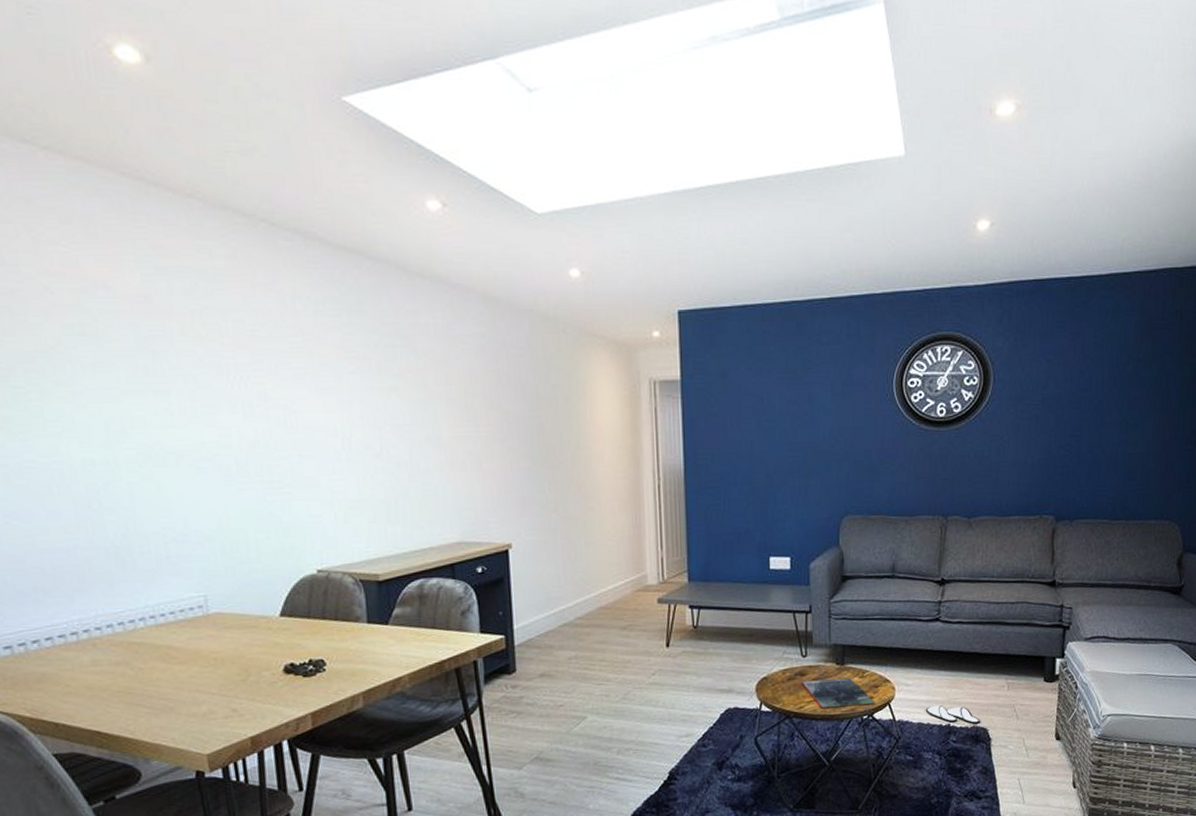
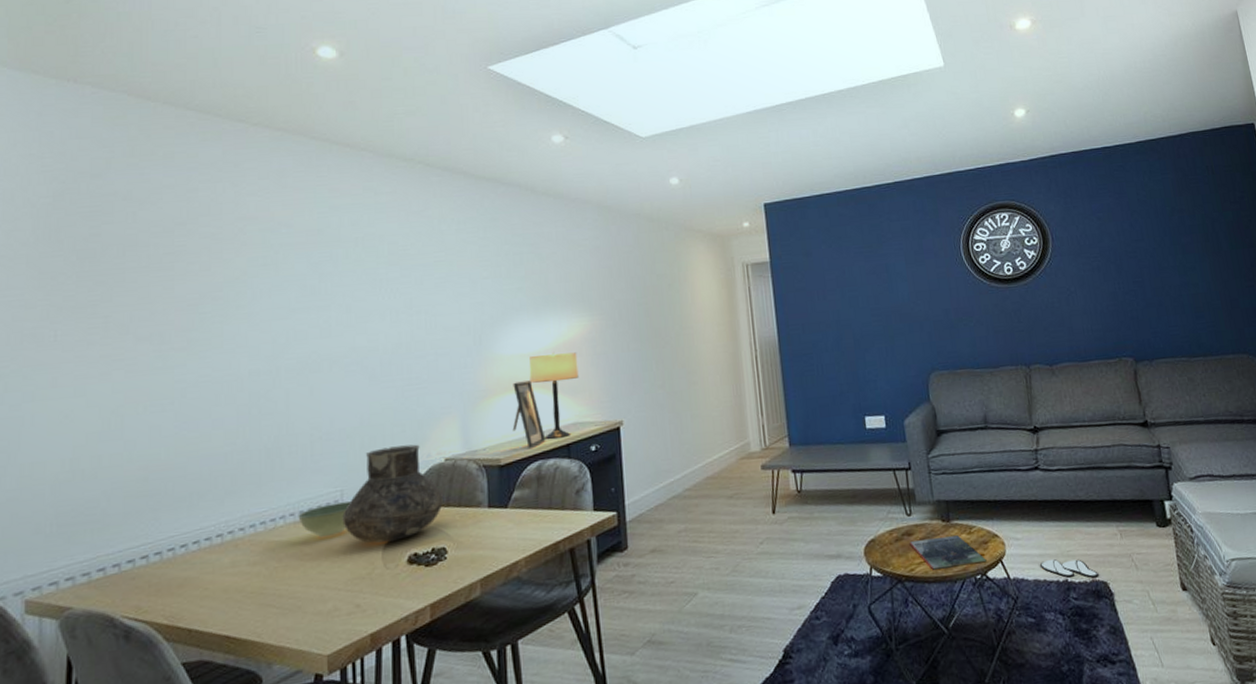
bowl: none [159,608,217,644] -> present [298,501,351,540]
vase: none [208,553,319,651] -> present [342,444,444,544]
picture frame: none [389,493,428,565] -> present [512,380,546,448]
table lamp: none [406,465,463,559] -> present [529,352,579,441]

